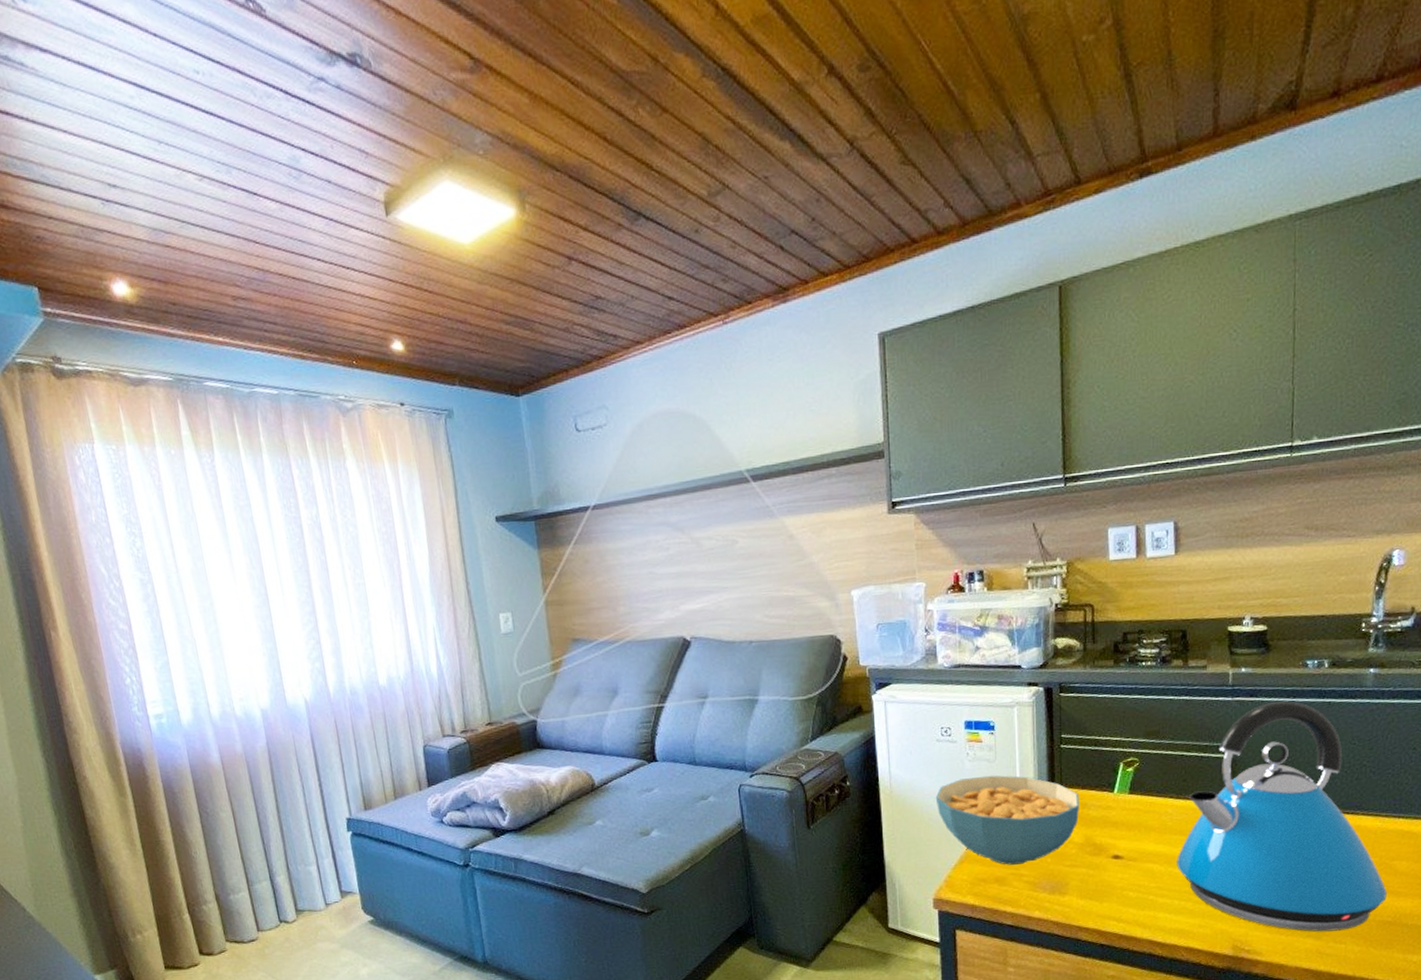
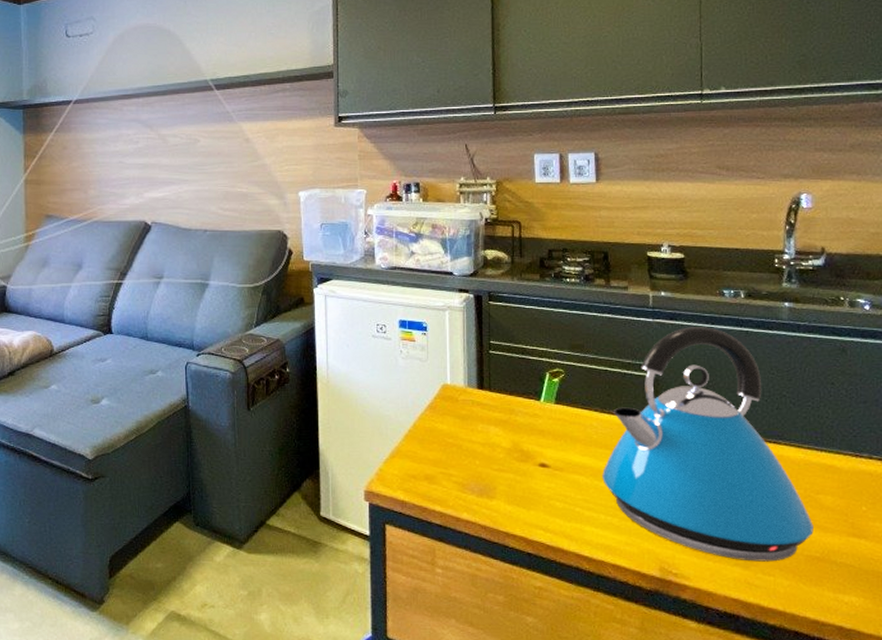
cereal bowl: present [935,775,1079,865] -> none [369,374,507,464]

